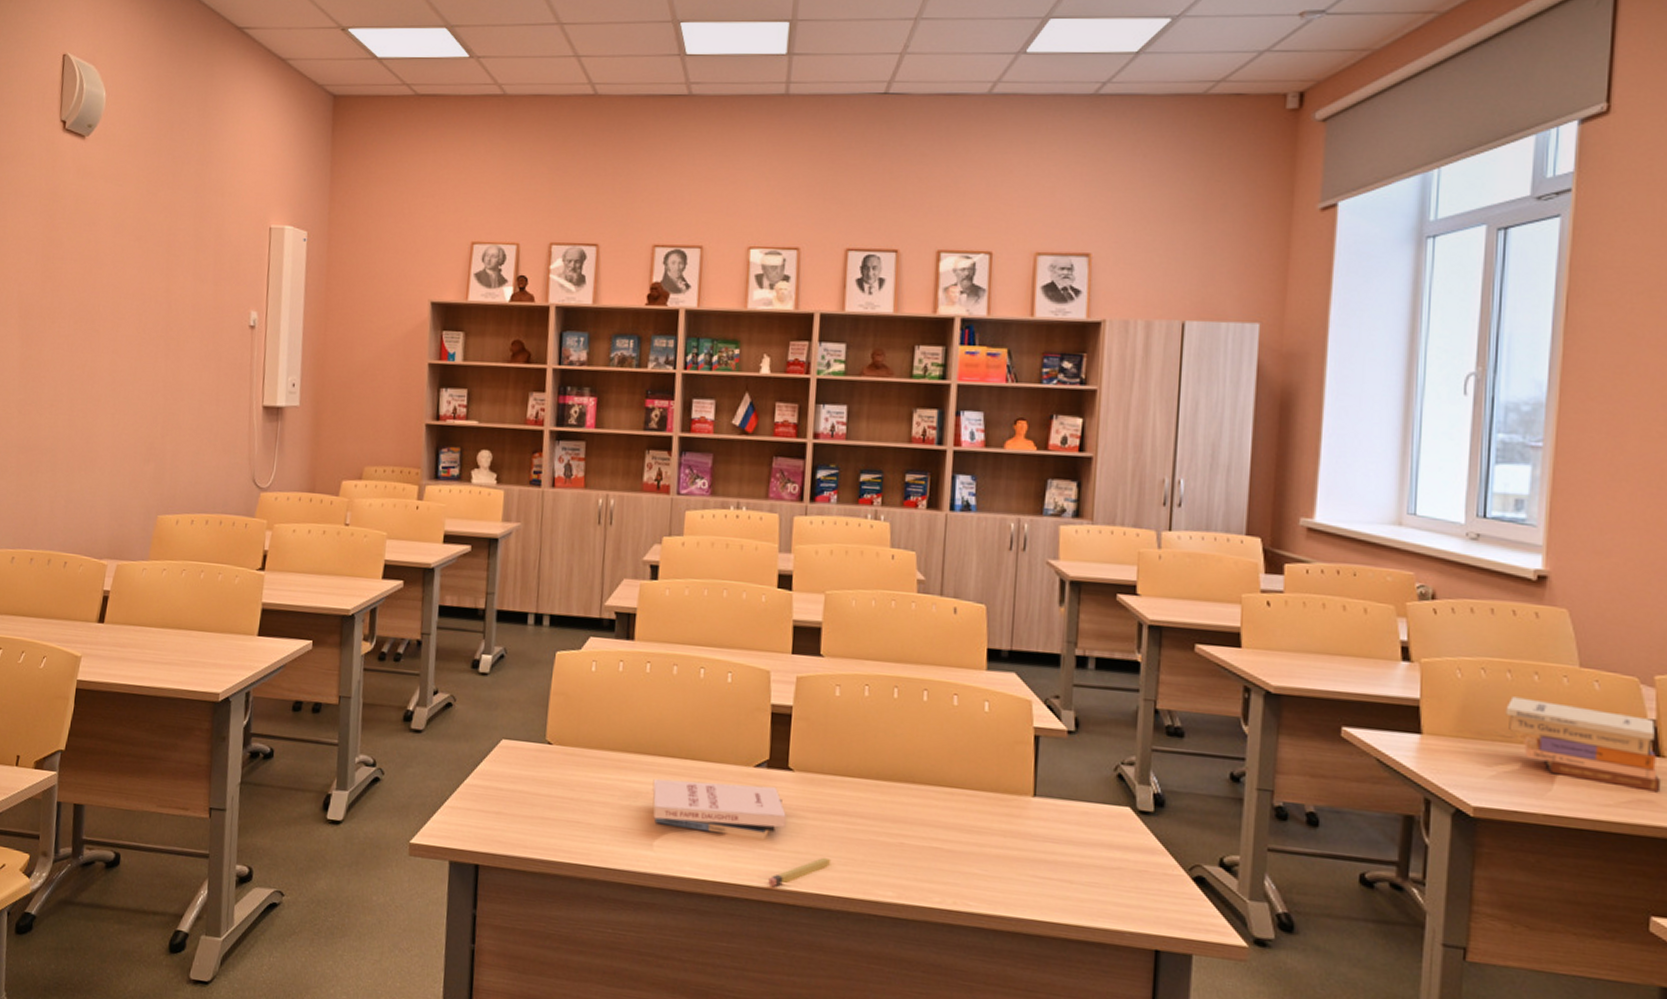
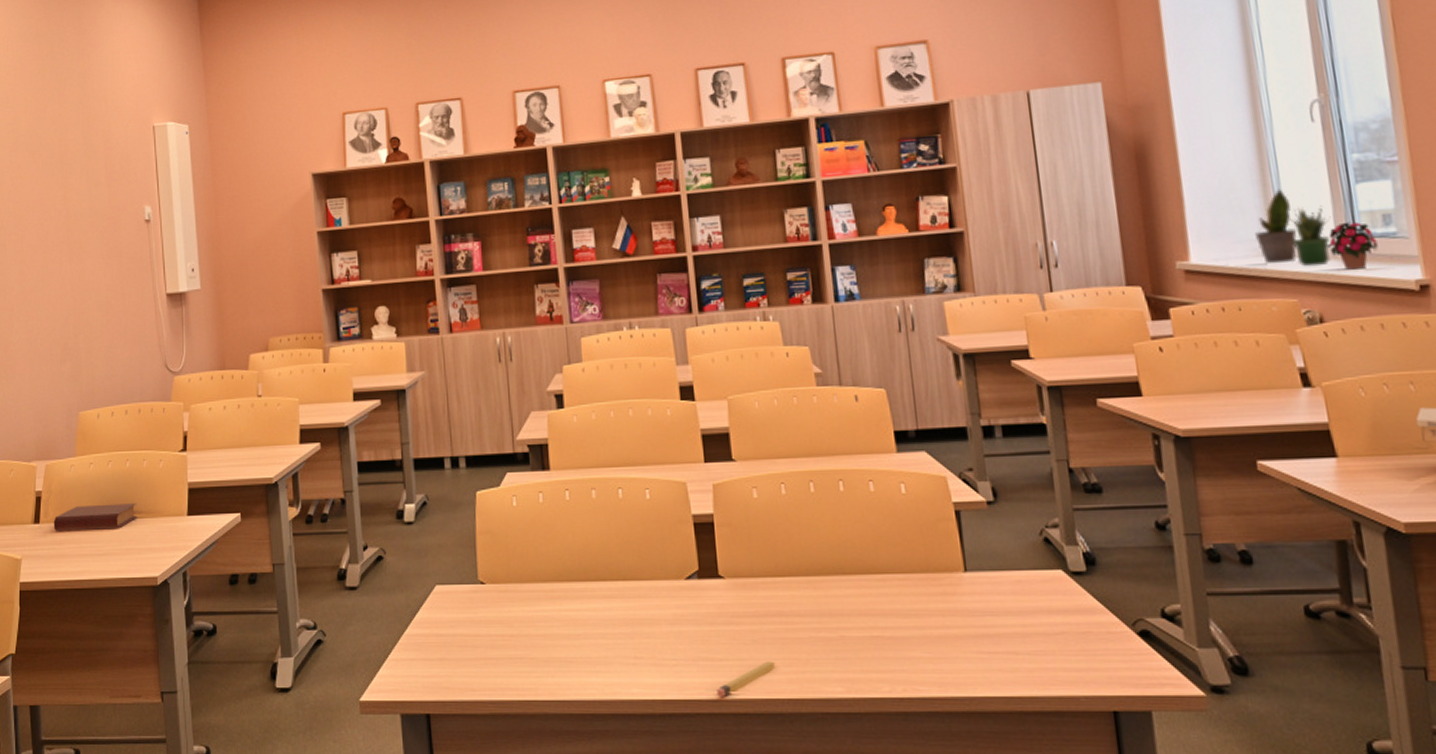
book: none [117,611,206,640] -> present [53,503,138,532]
books: present [652,778,786,841] -> none [588,597,725,652]
potted plant: none [1385,458,1426,536] -> present [1255,189,1297,264]
planter: none [1420,479,1464,543] -> present [1290,205,1331,267]
potted flower: none [1453,501,1505,551] -> present [1326,221,1378,270]

